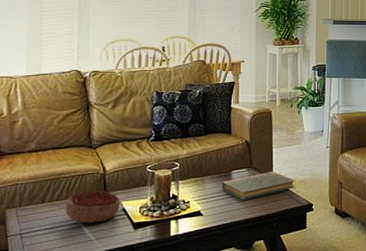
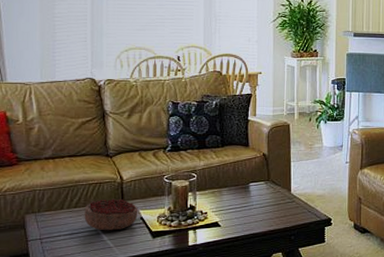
book: present [222,171,295,200] -> none [240,185,313,212]

